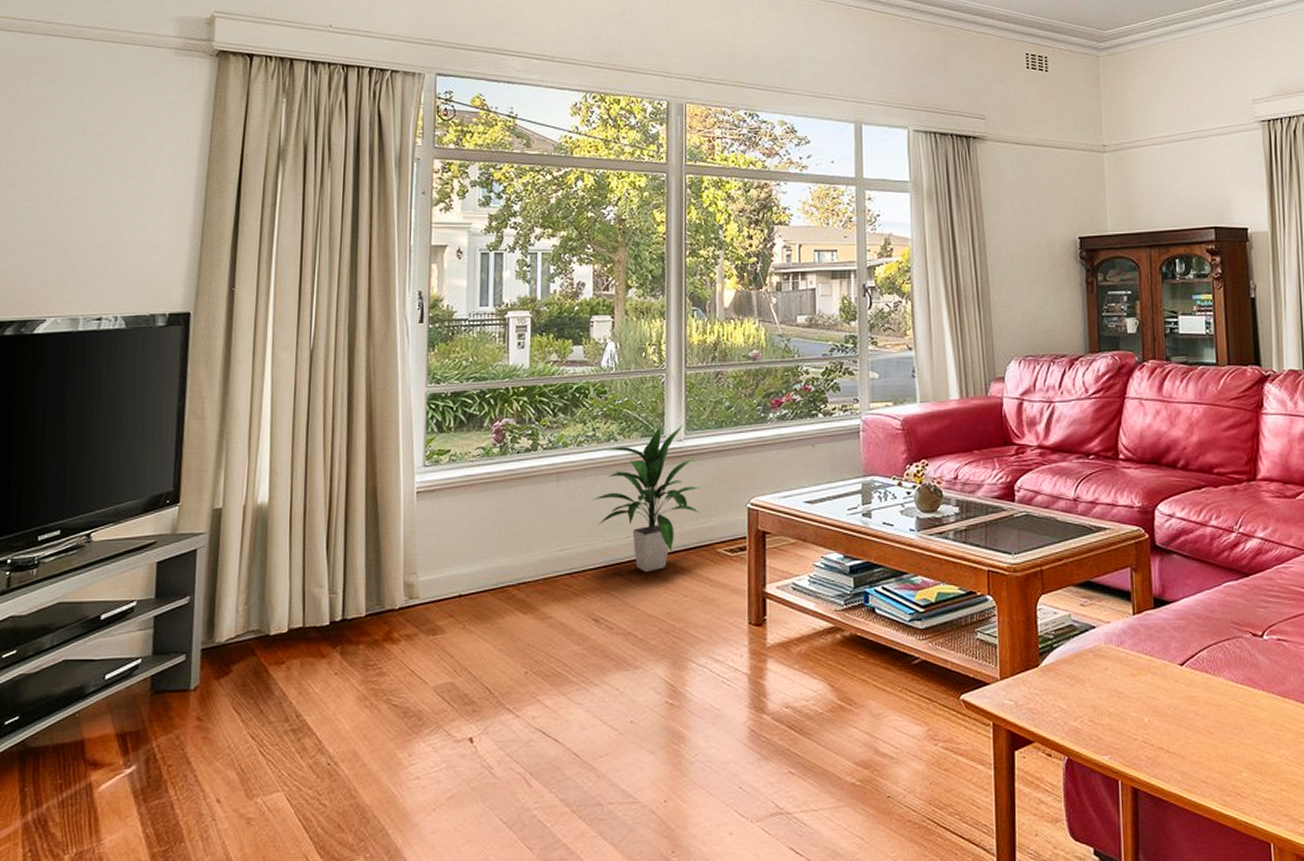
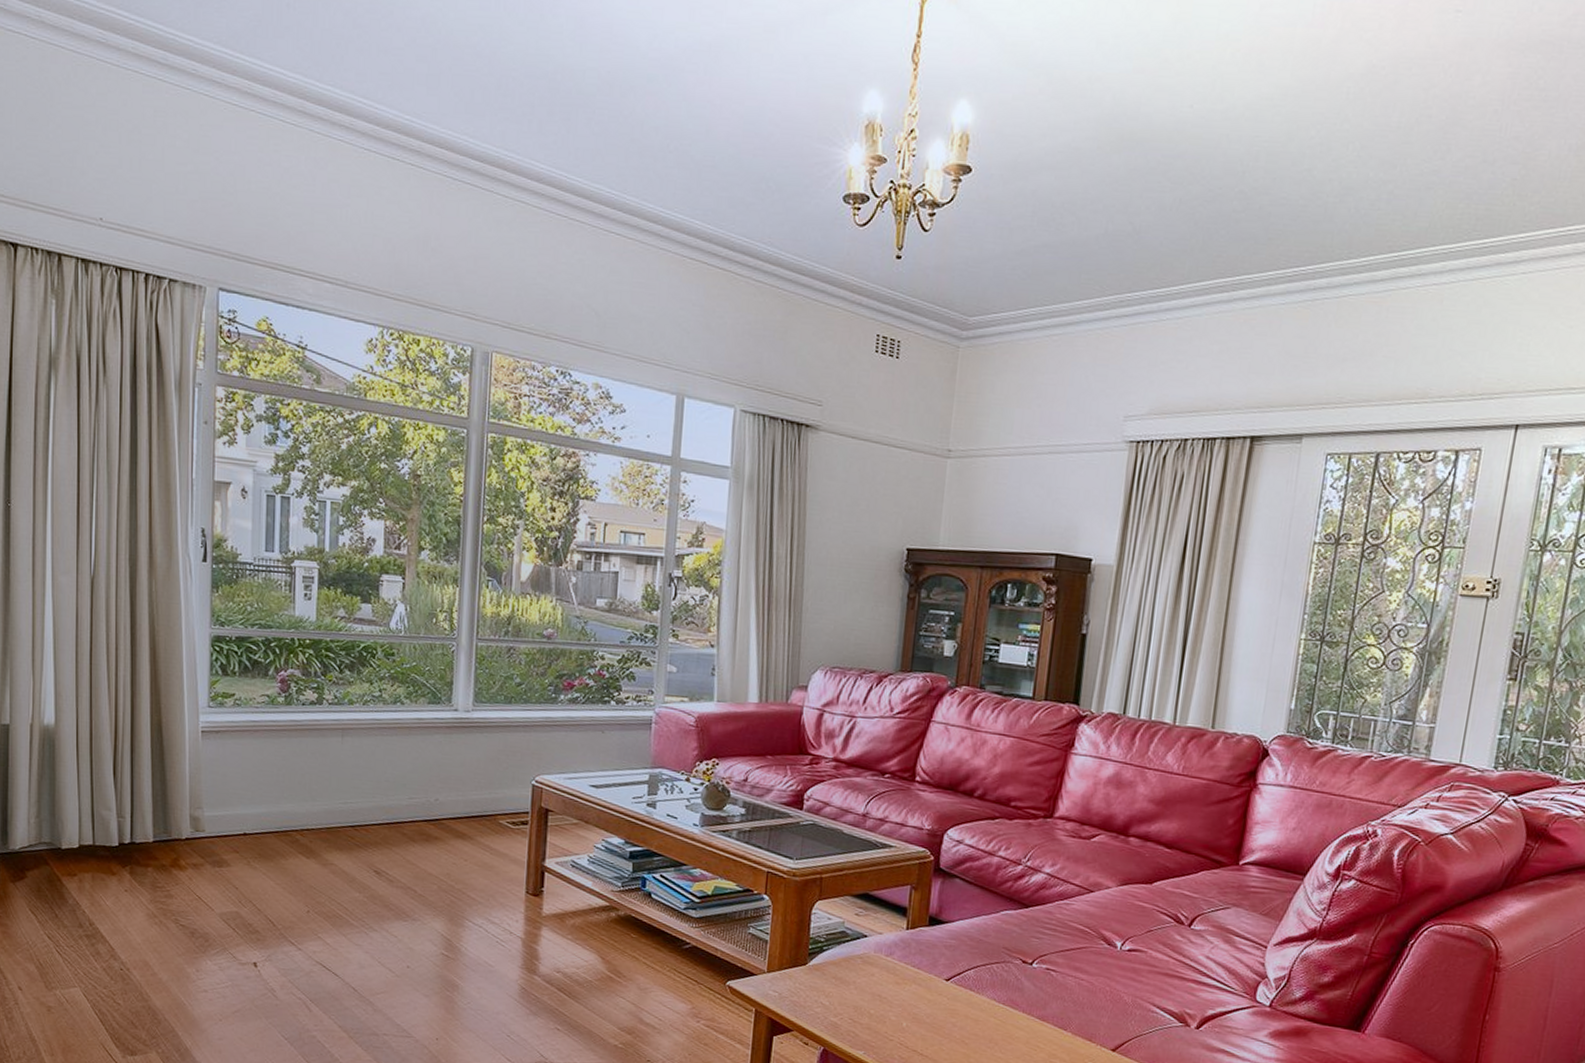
indoor plant: present [592,424,701,572] -> none [377,694,486,834]

